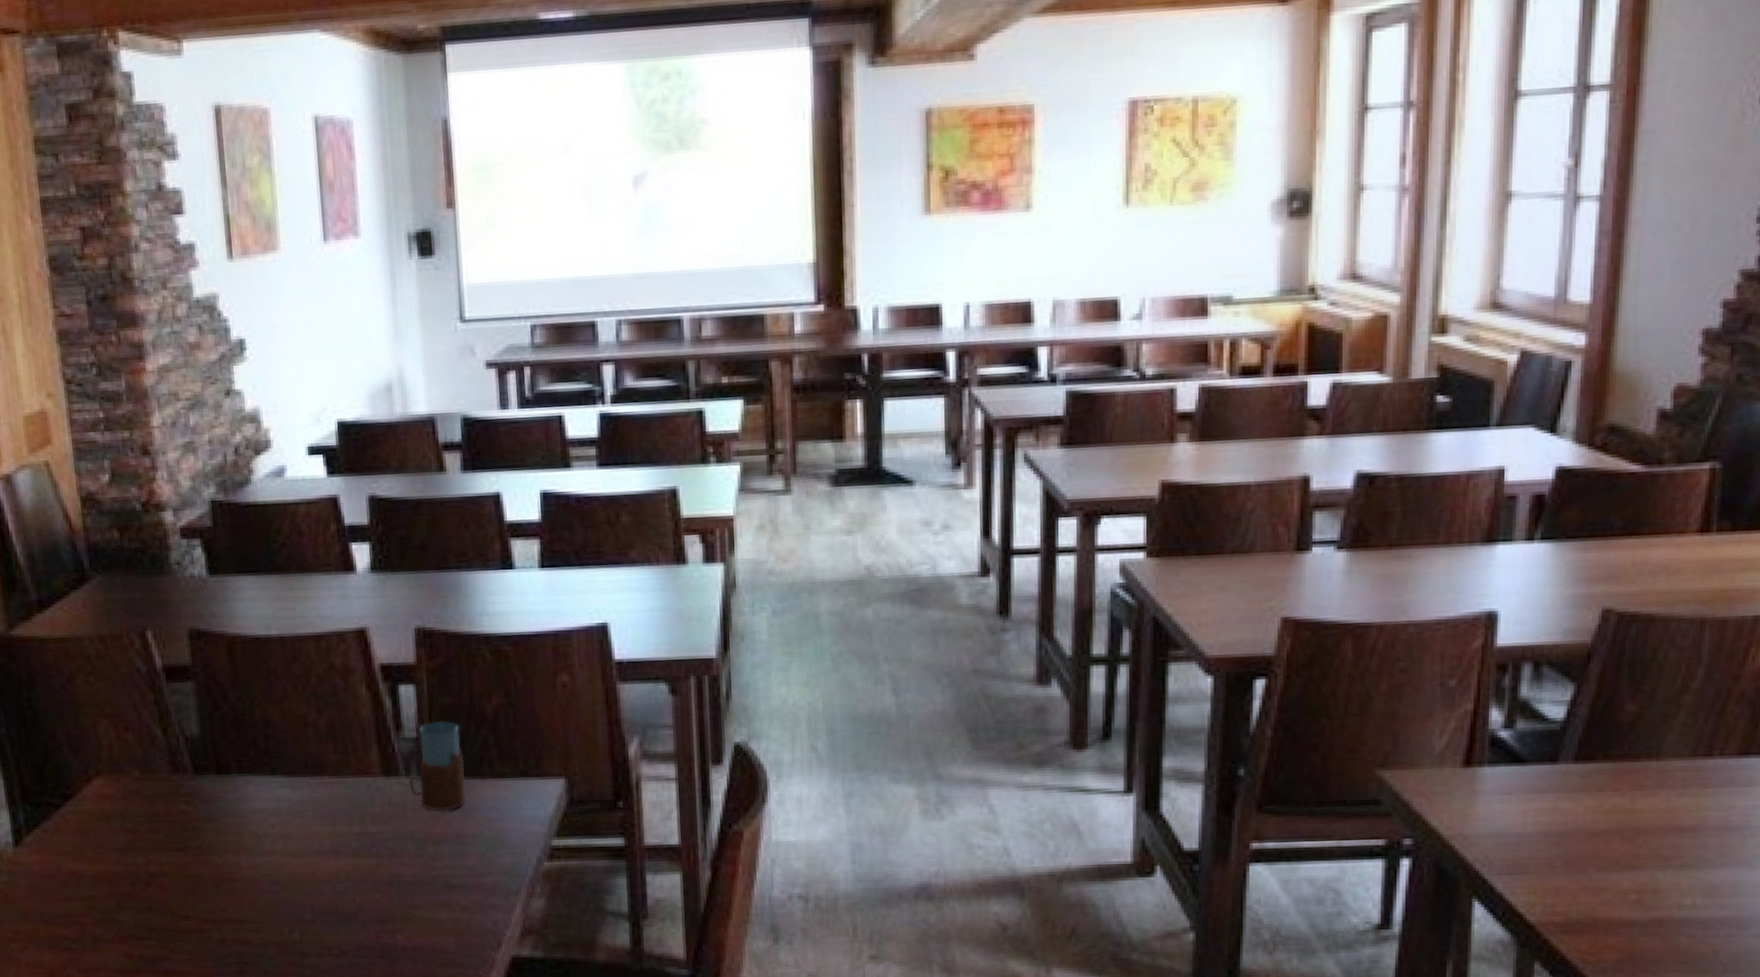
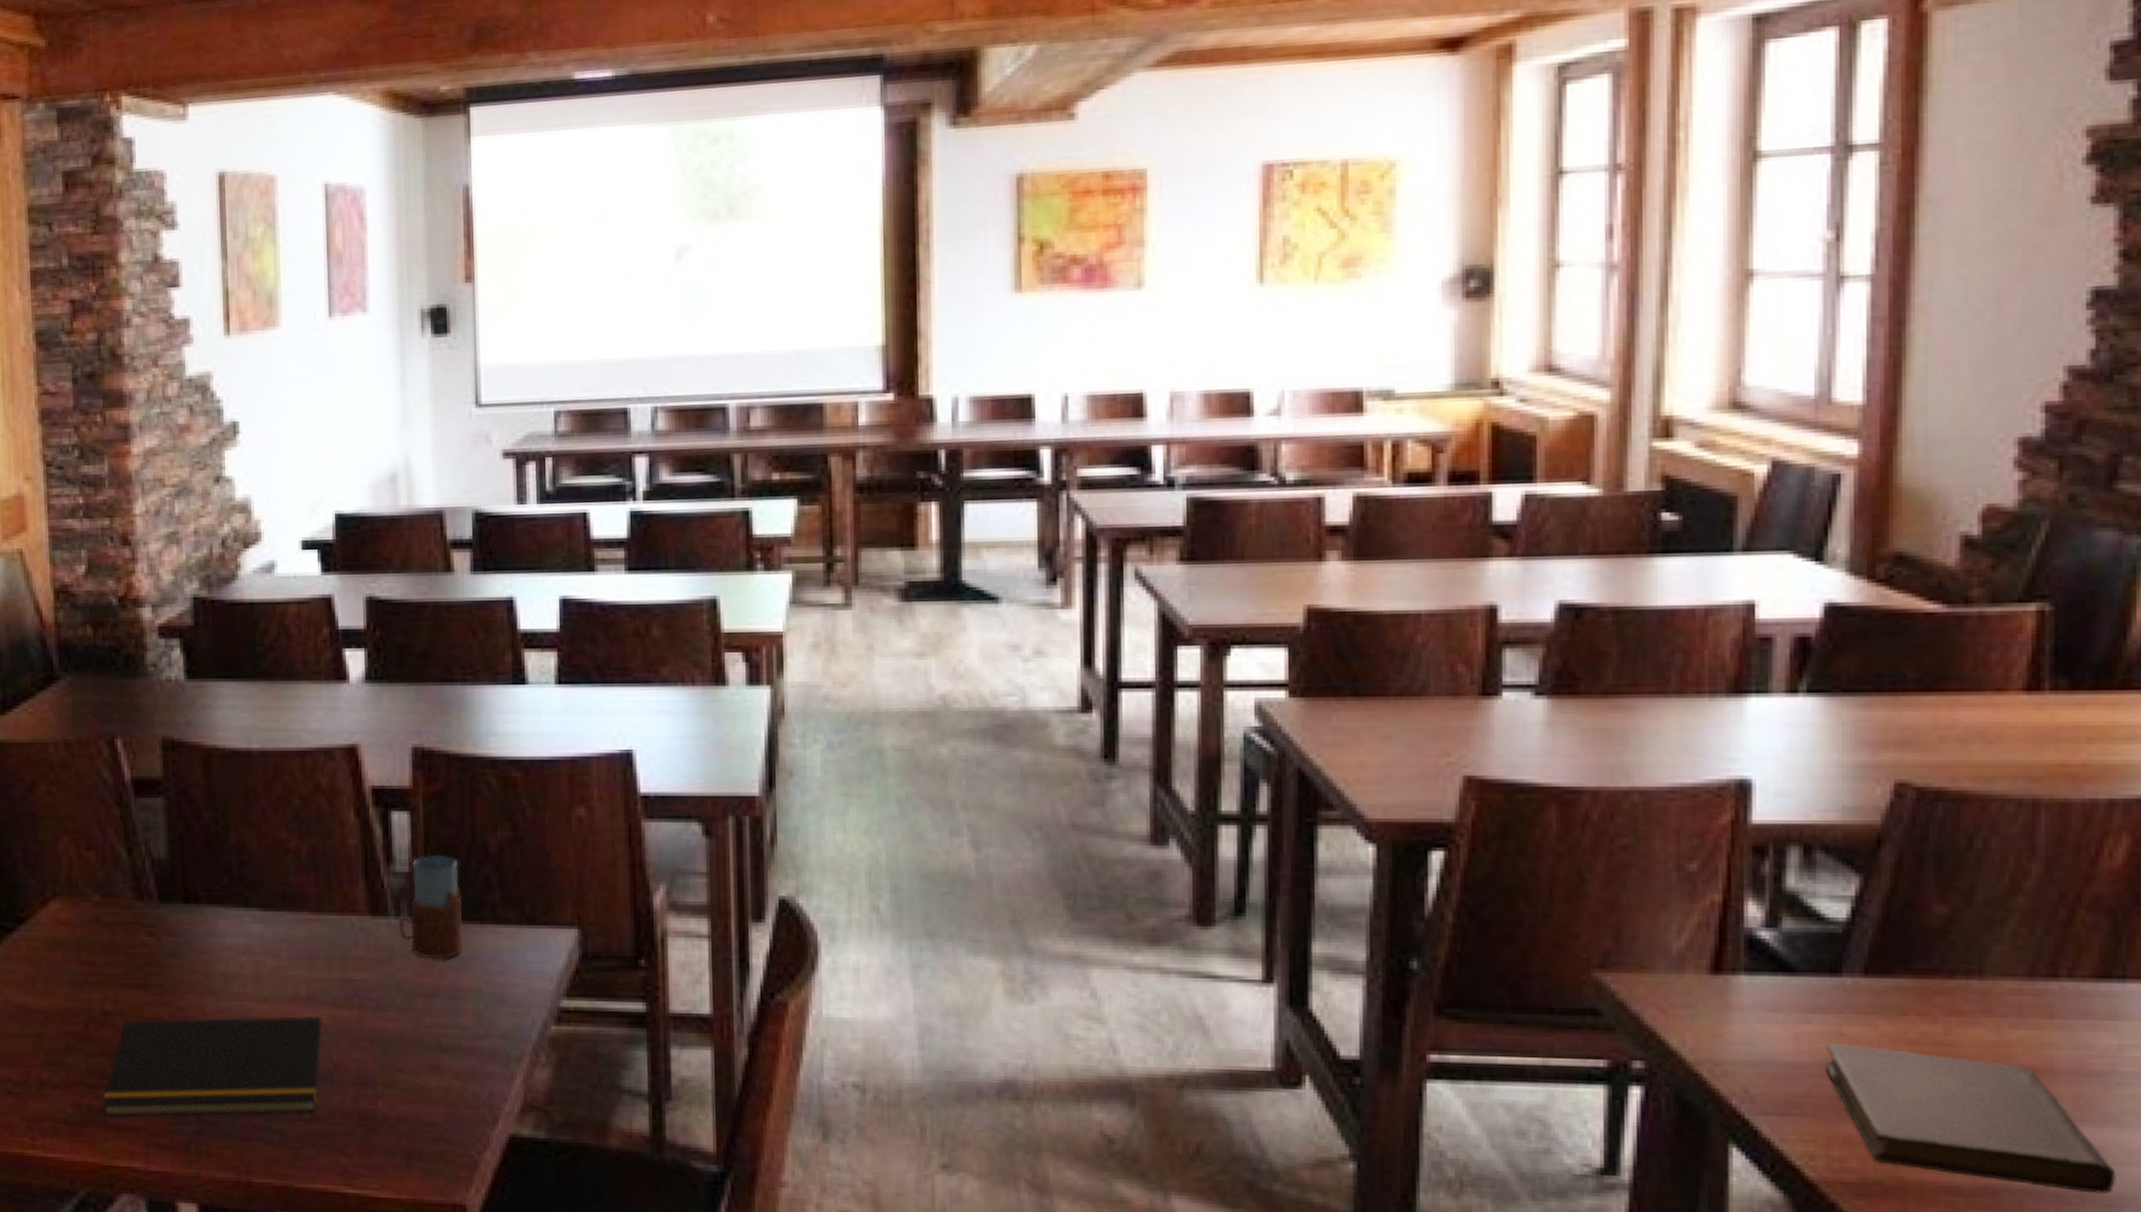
notepad: none [152,865,346,964] -> present [102,1015,322,1118]
notebook: none [1544,816,1746,919] -> present [1824,1043,2116,1194]

